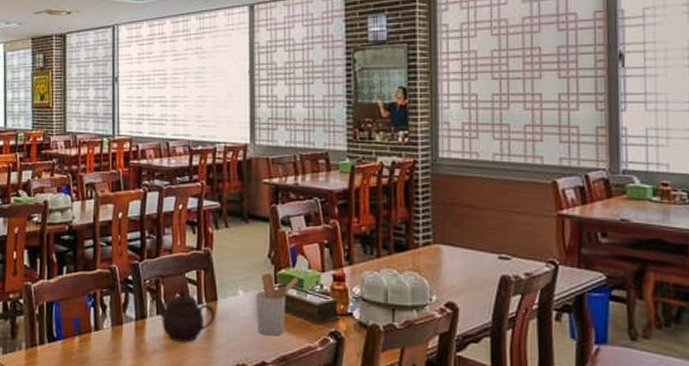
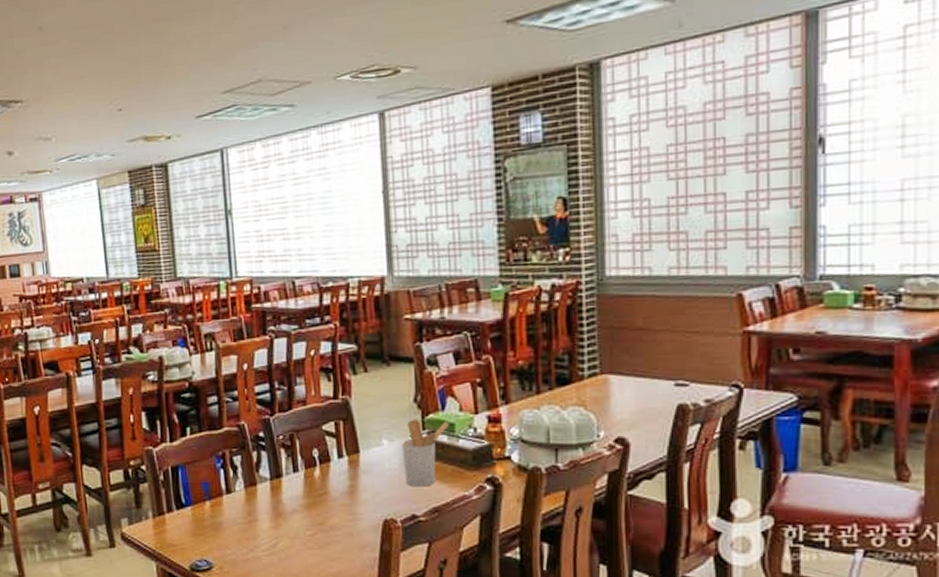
teapot: present [156,289,216,342] -> none [292,443,359,500]

